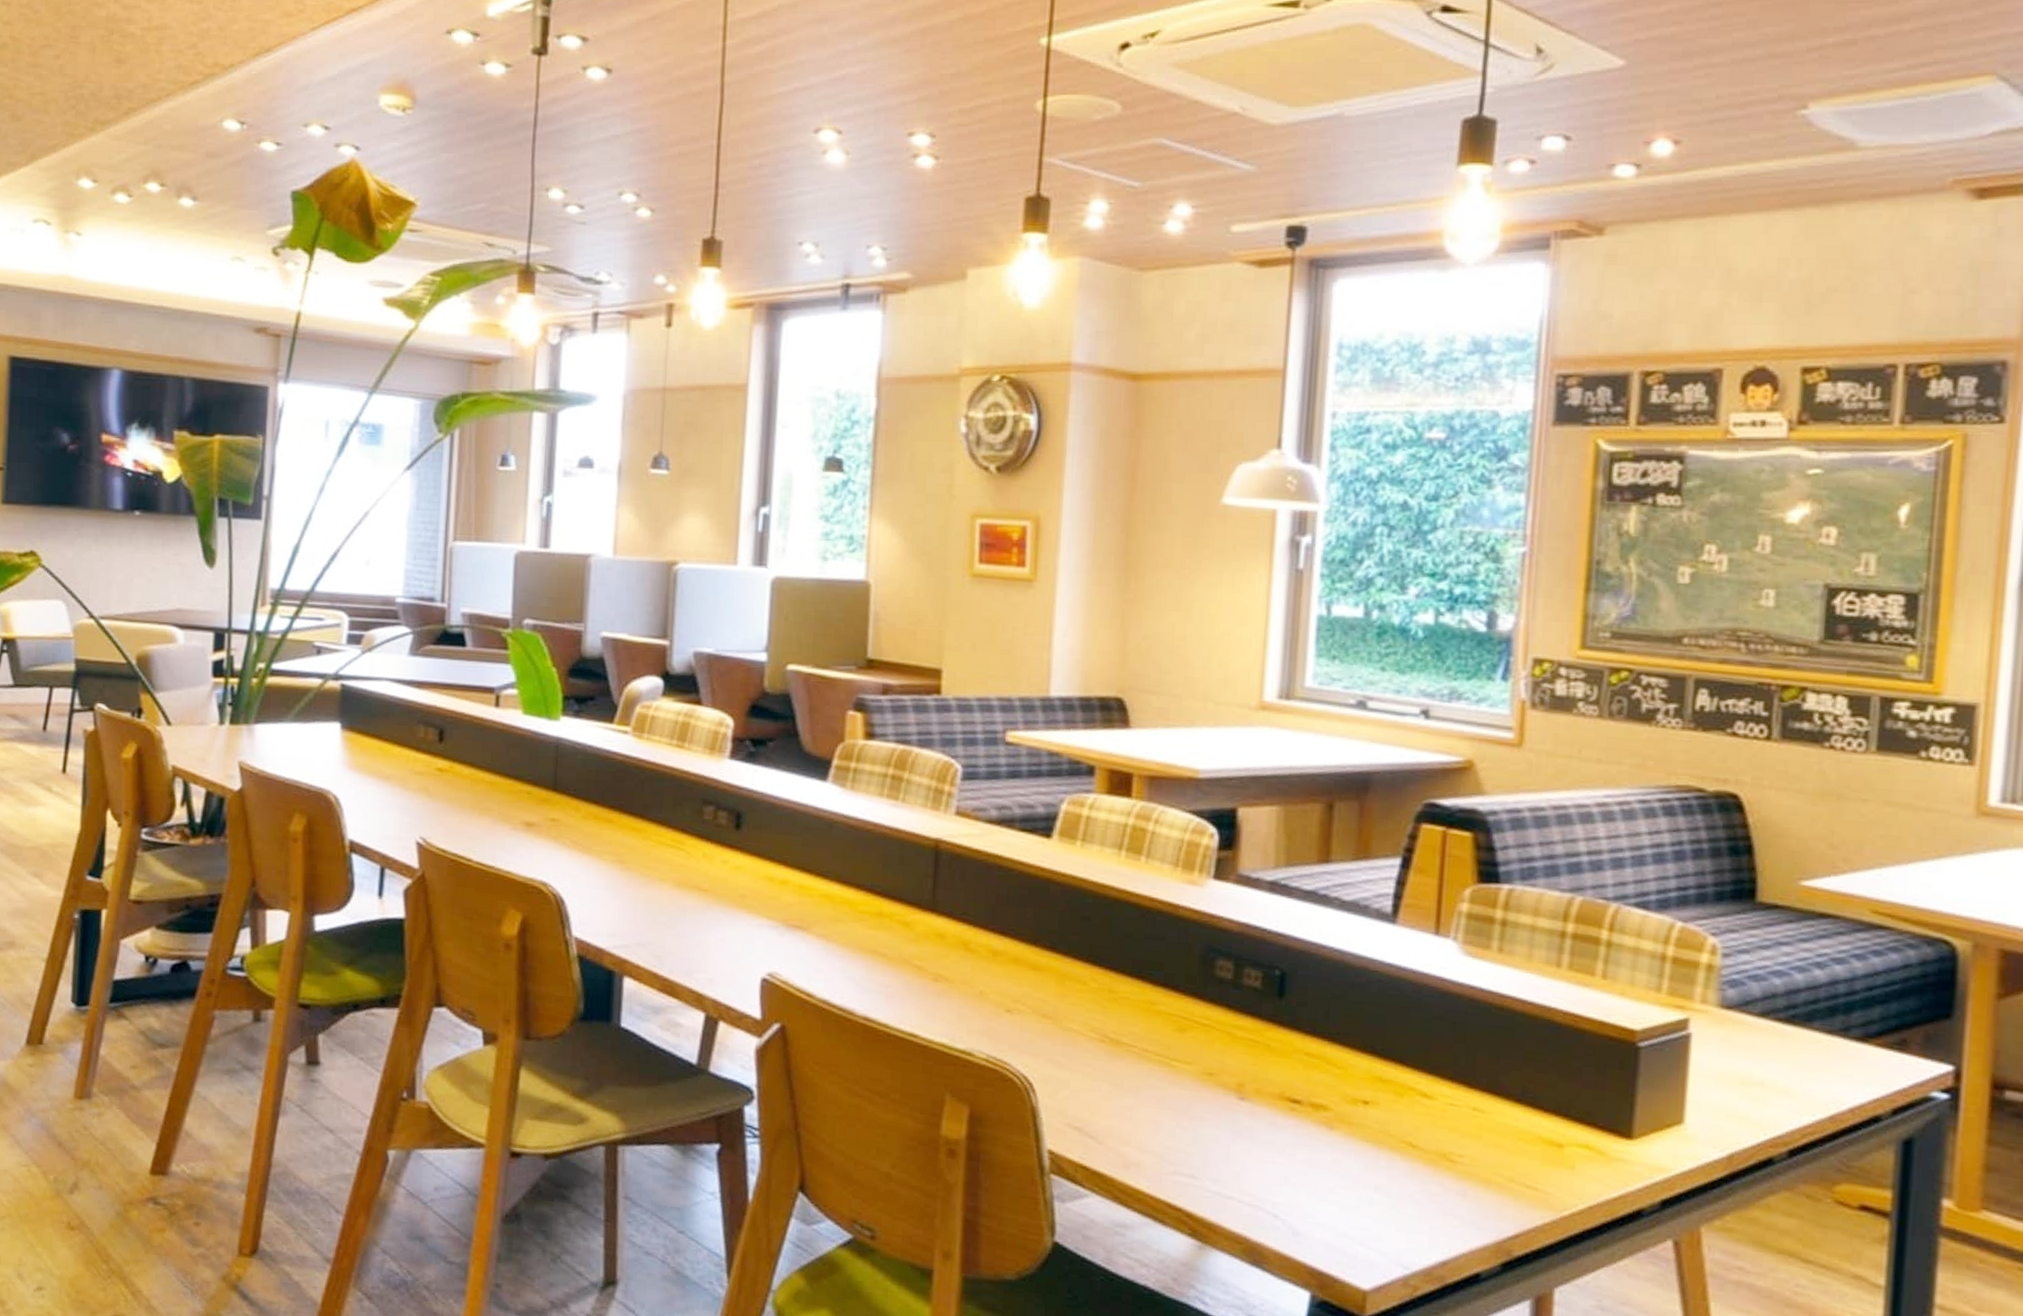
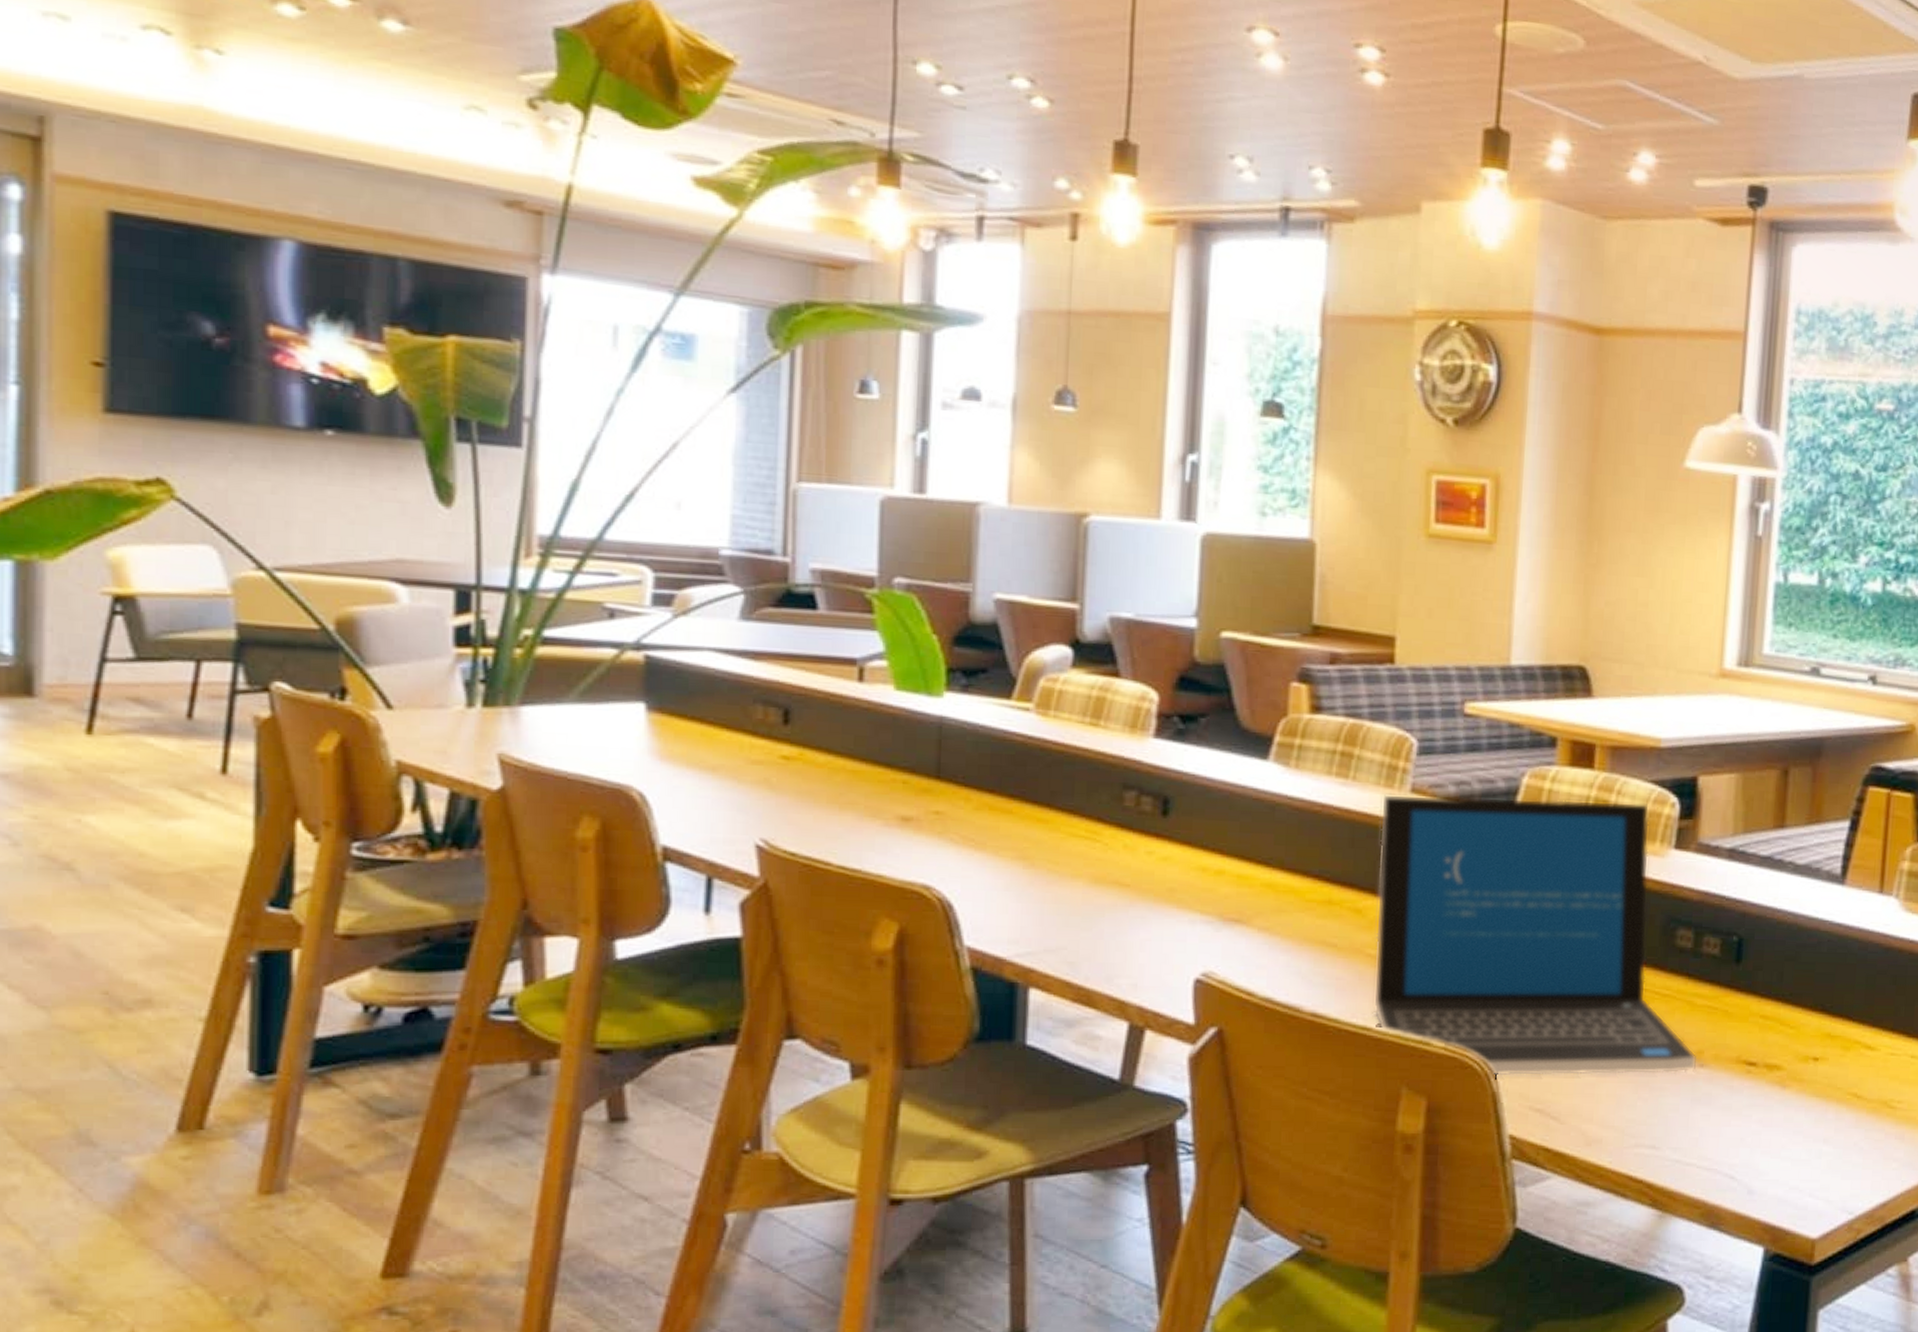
laptop: none [919,816,1238,1104] -> present [1373,794,1697,1076]

